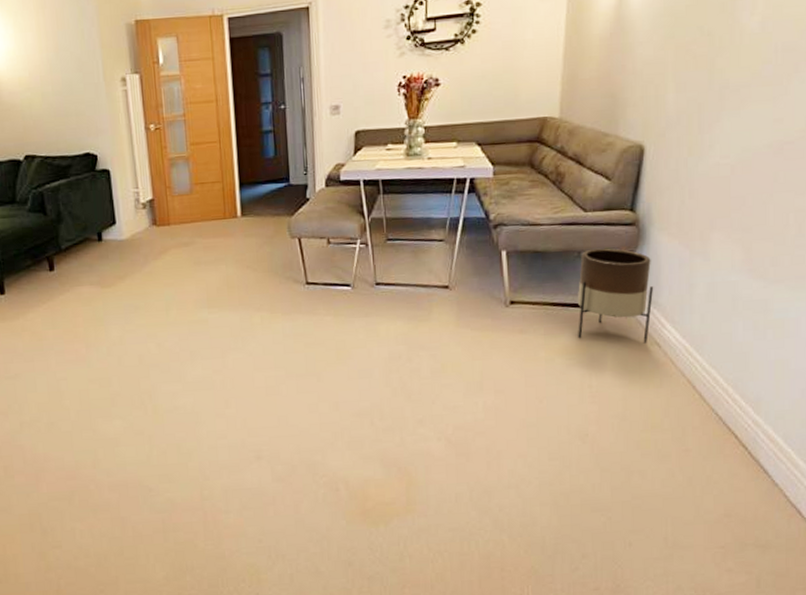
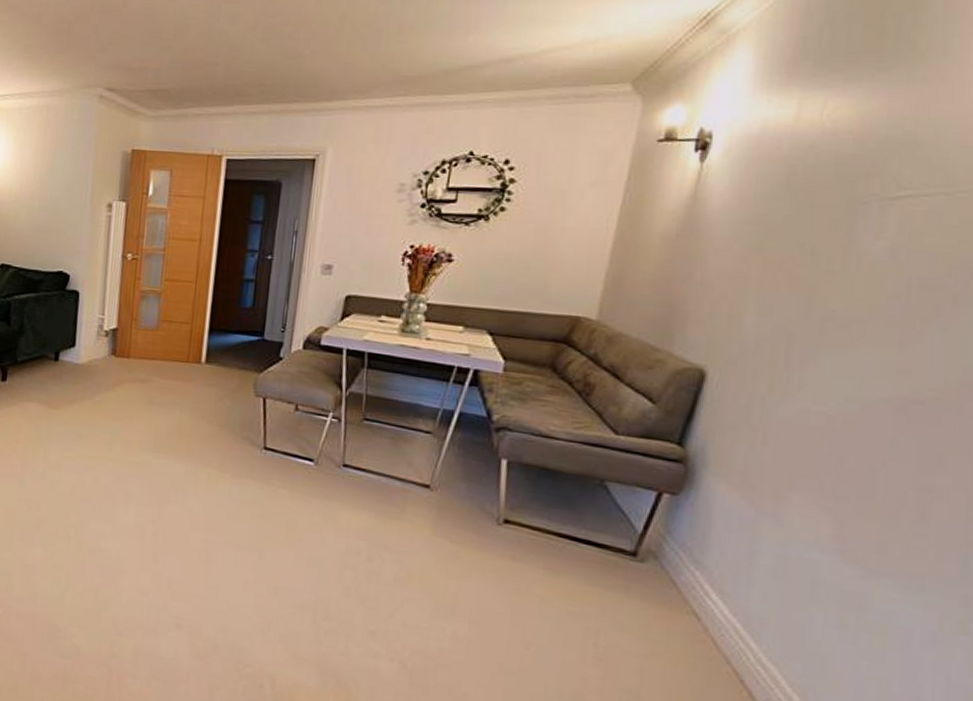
planter: present [577,248,654,344] -> none [587,479,700,611]

